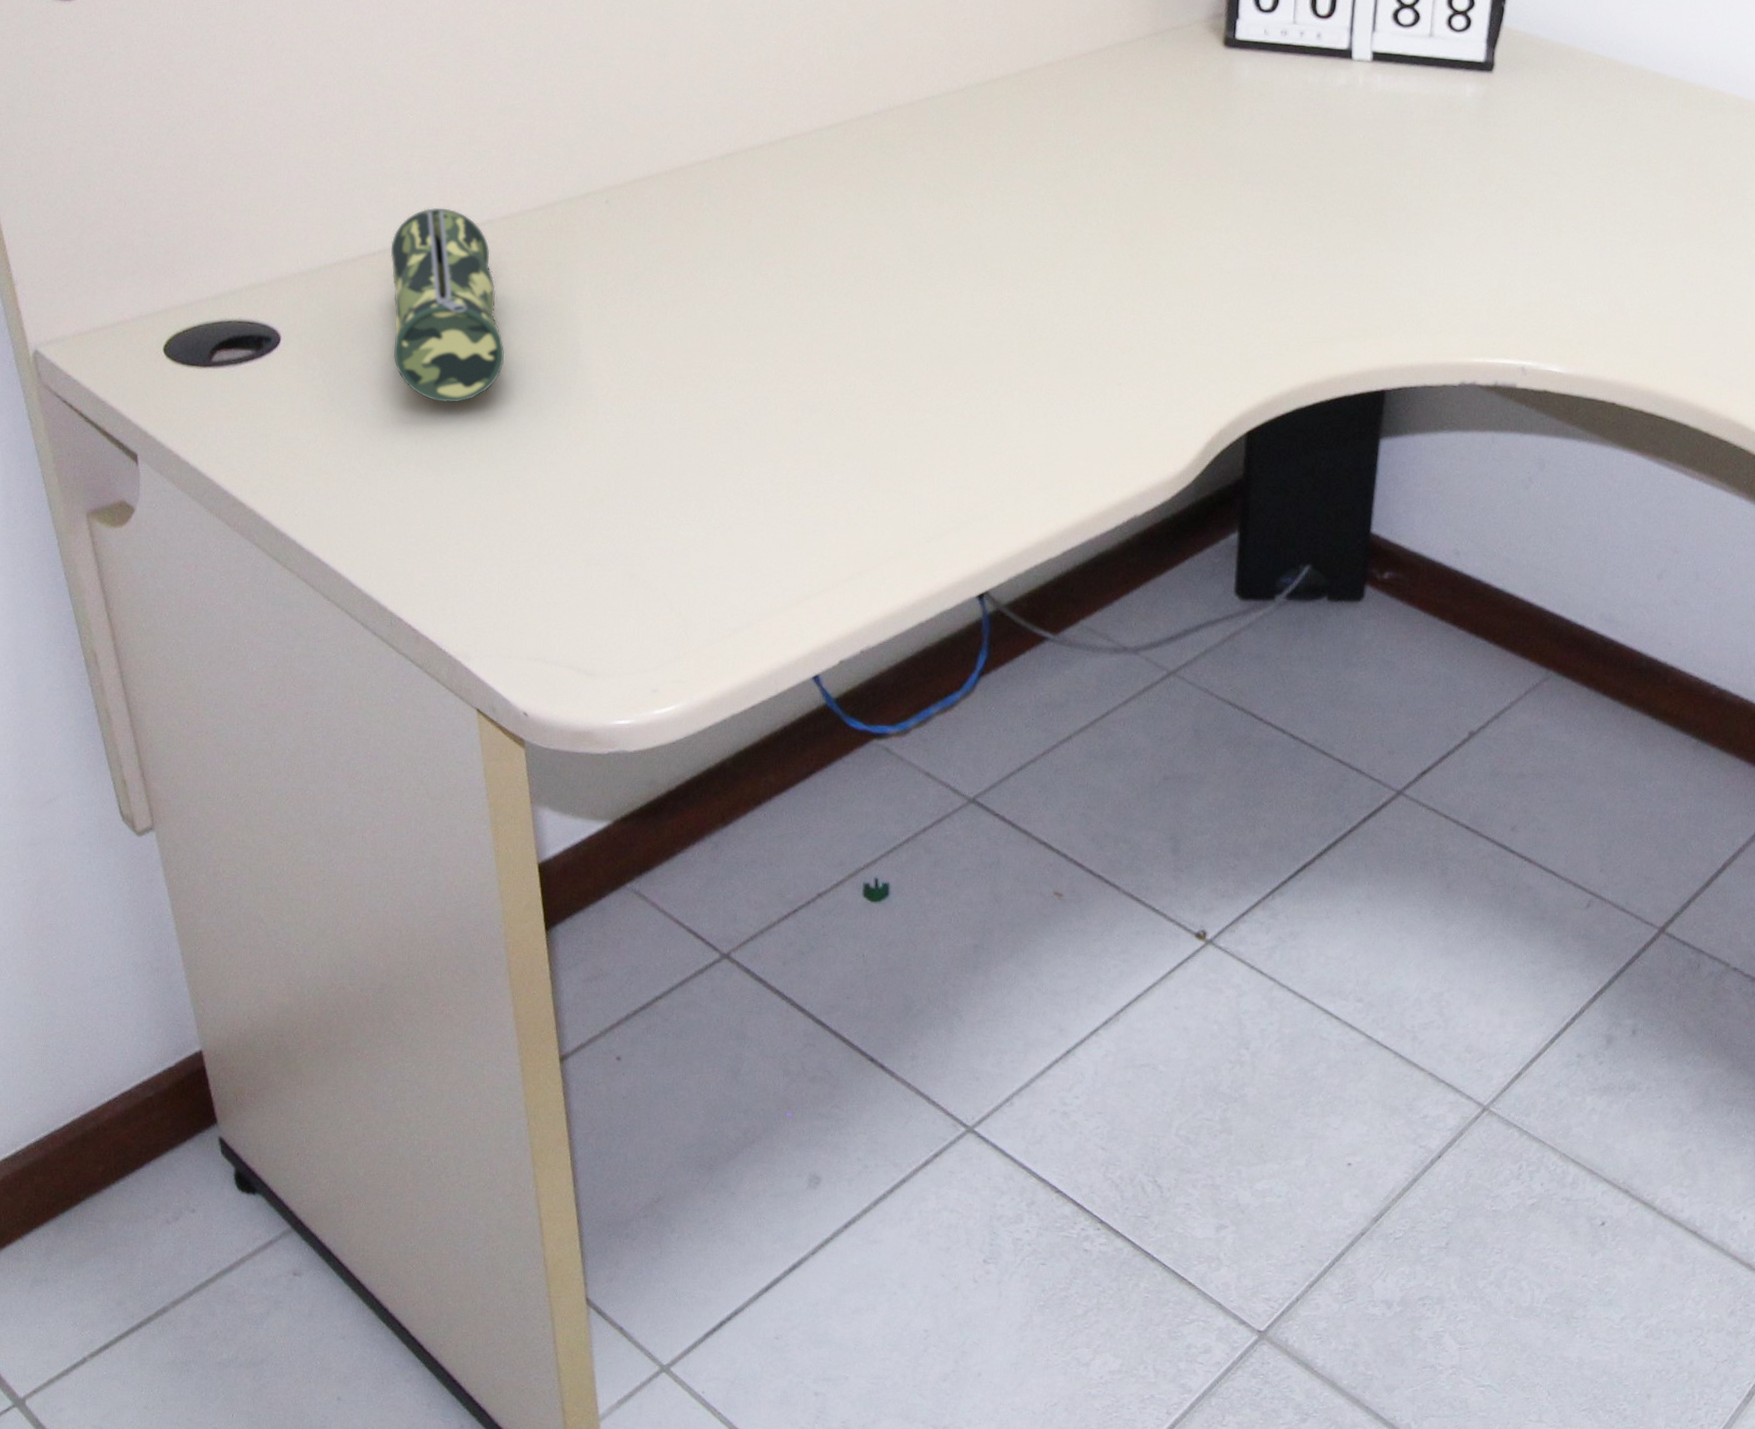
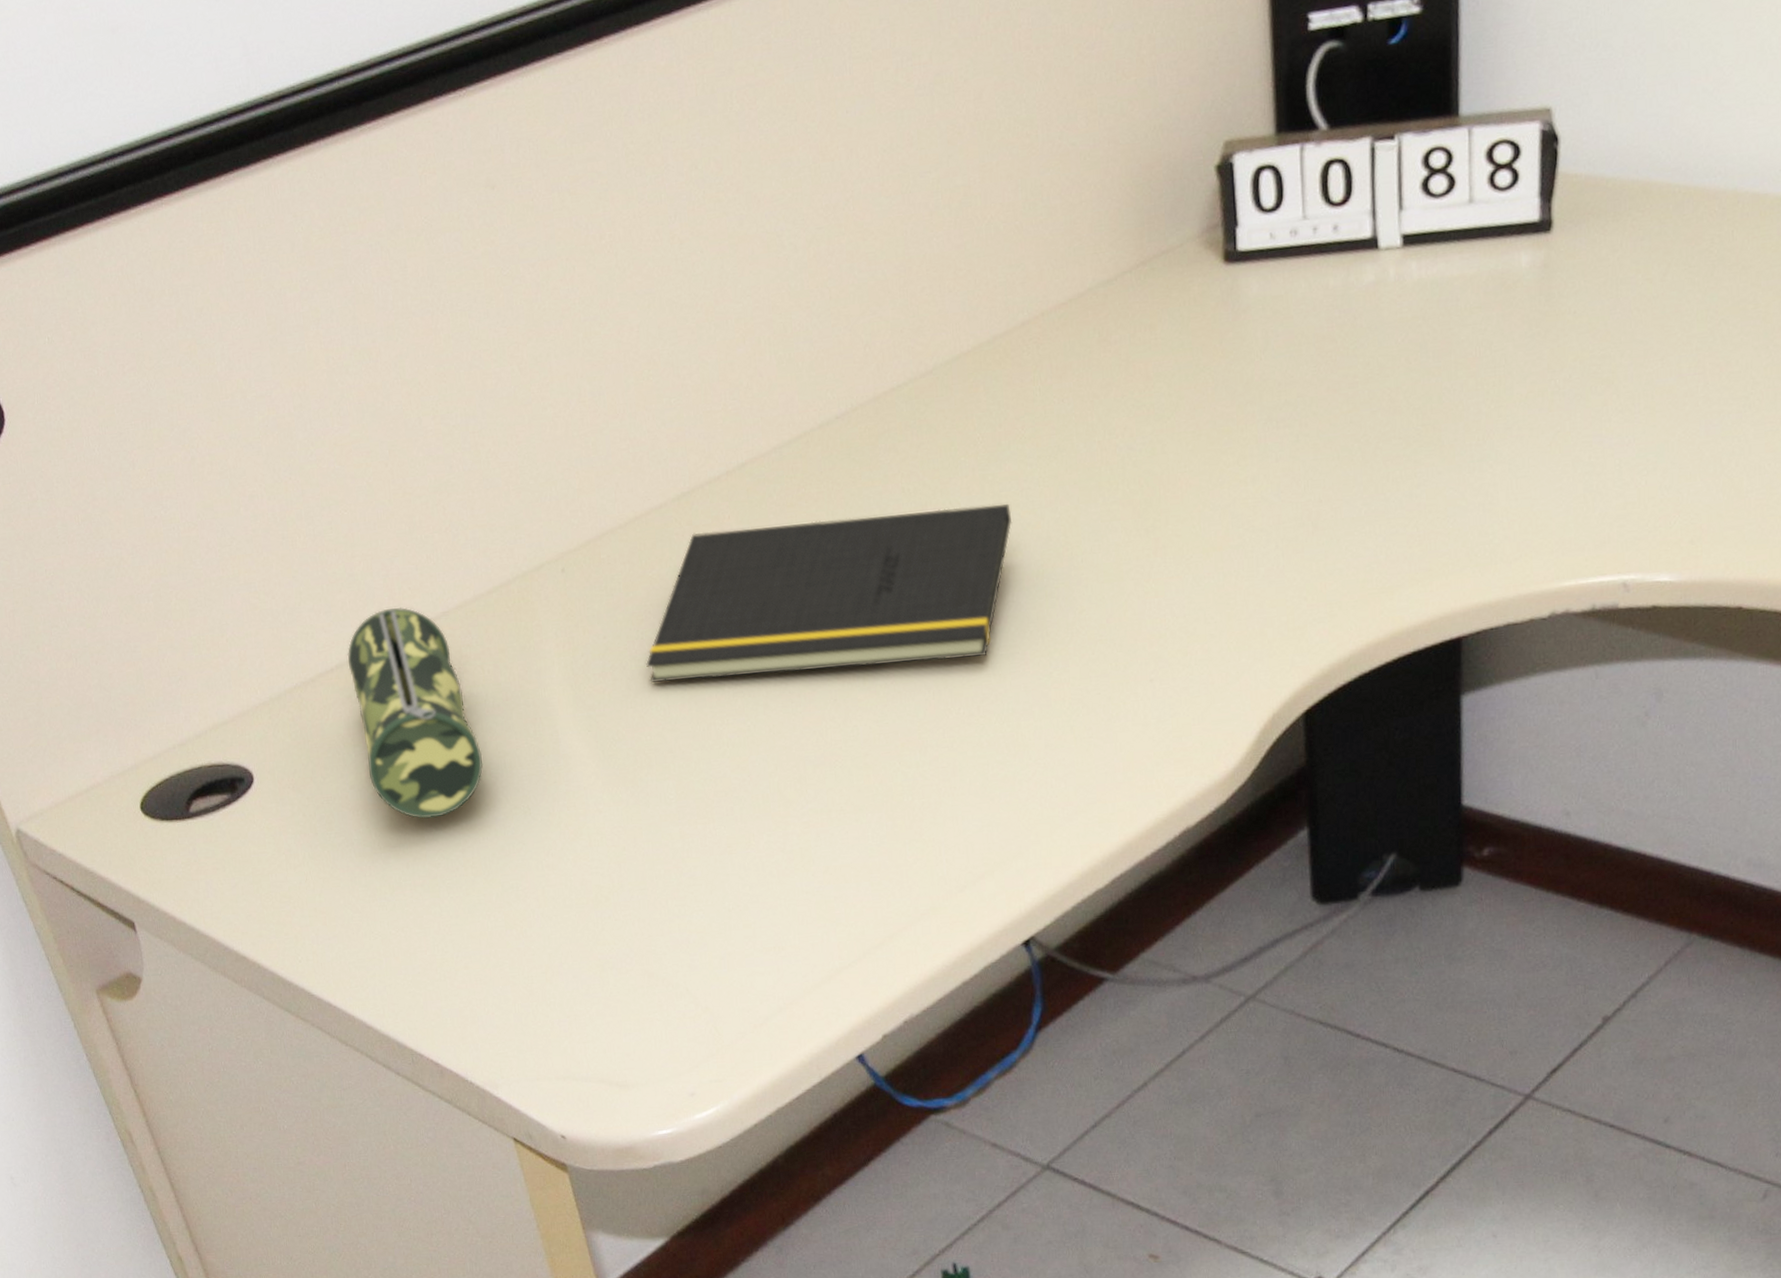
notepad: none [671,190,1016,339] -> present [646,503,1013,684]

